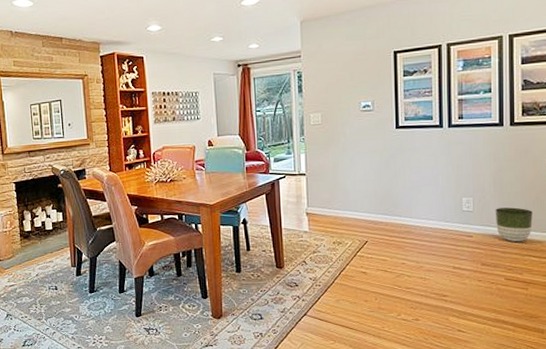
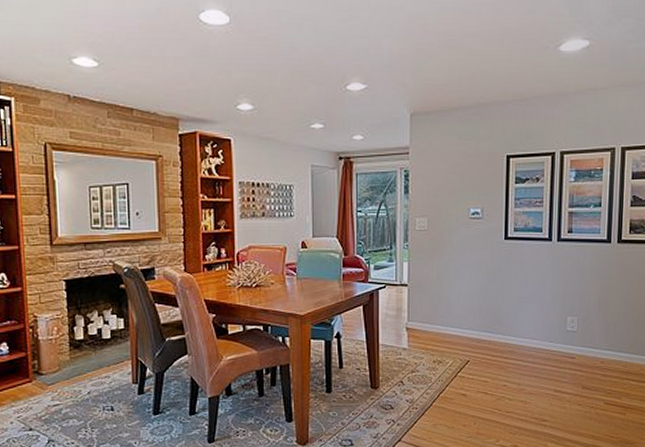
planter: present [495,207,533,243] -> none [598,329,634,365]

